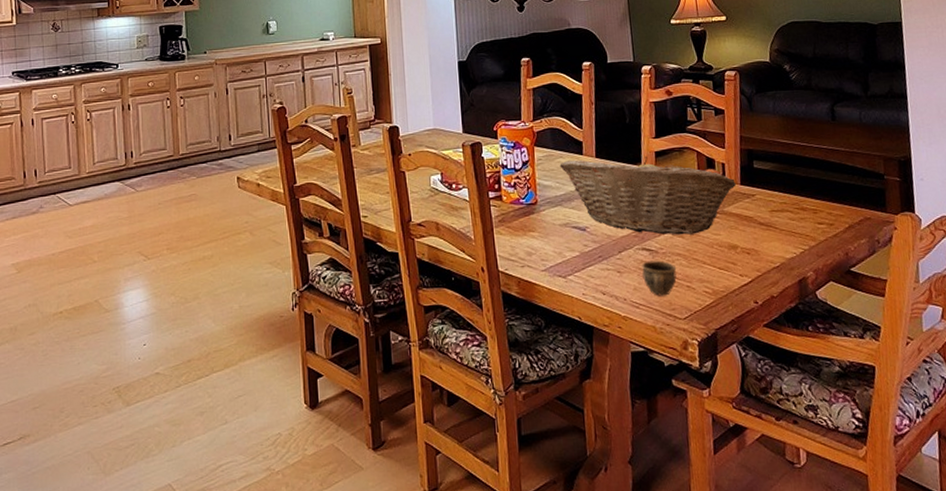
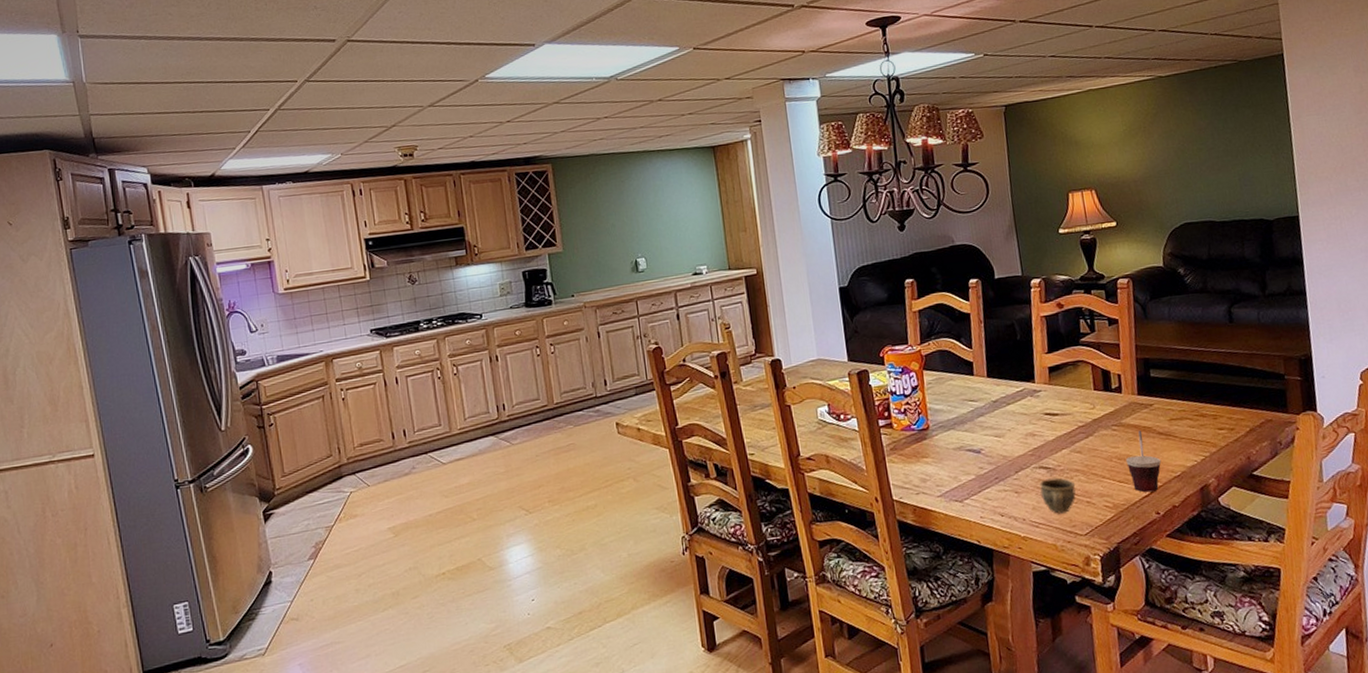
fruit basket: present [559,156,737,235] -> none [950,372,1134,452]
cup: none [726,220,761,281] -> present [1125,431,1161,493]

